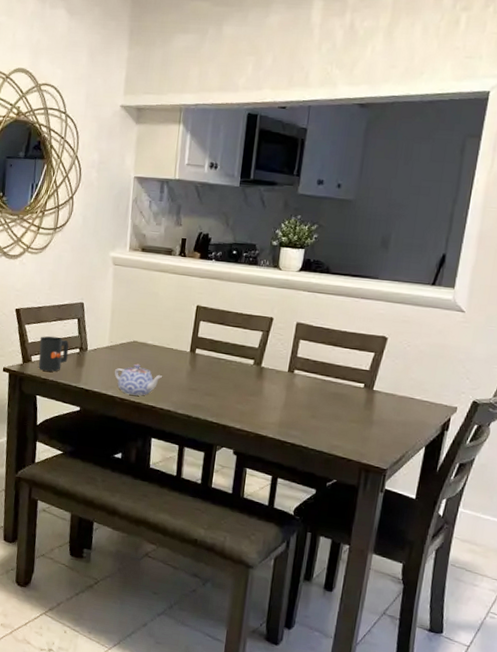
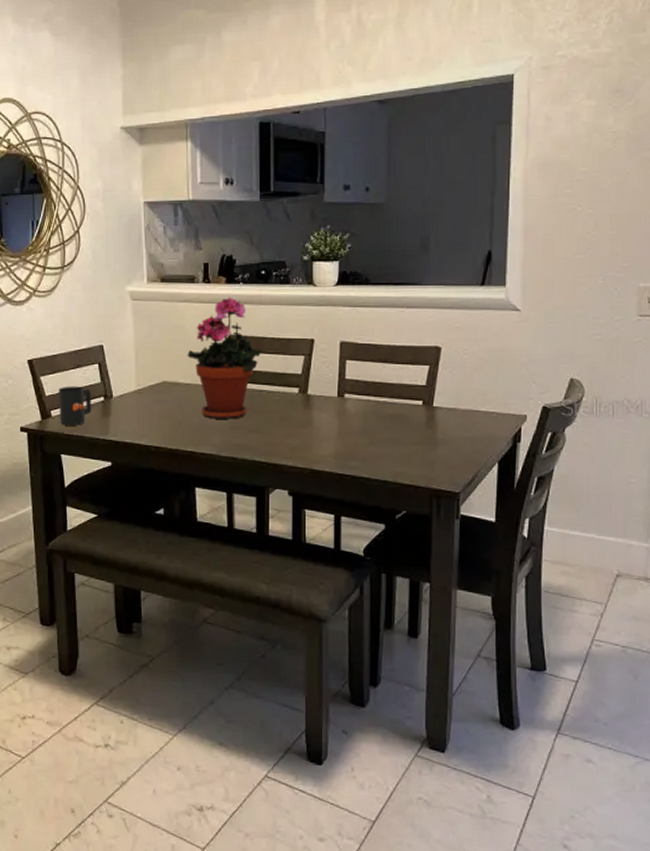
teapot: present [114,363,162,396] -> none [145,406,199,442]
potted plant: none [157,271,224,382] -> present [187,297,261,419]

